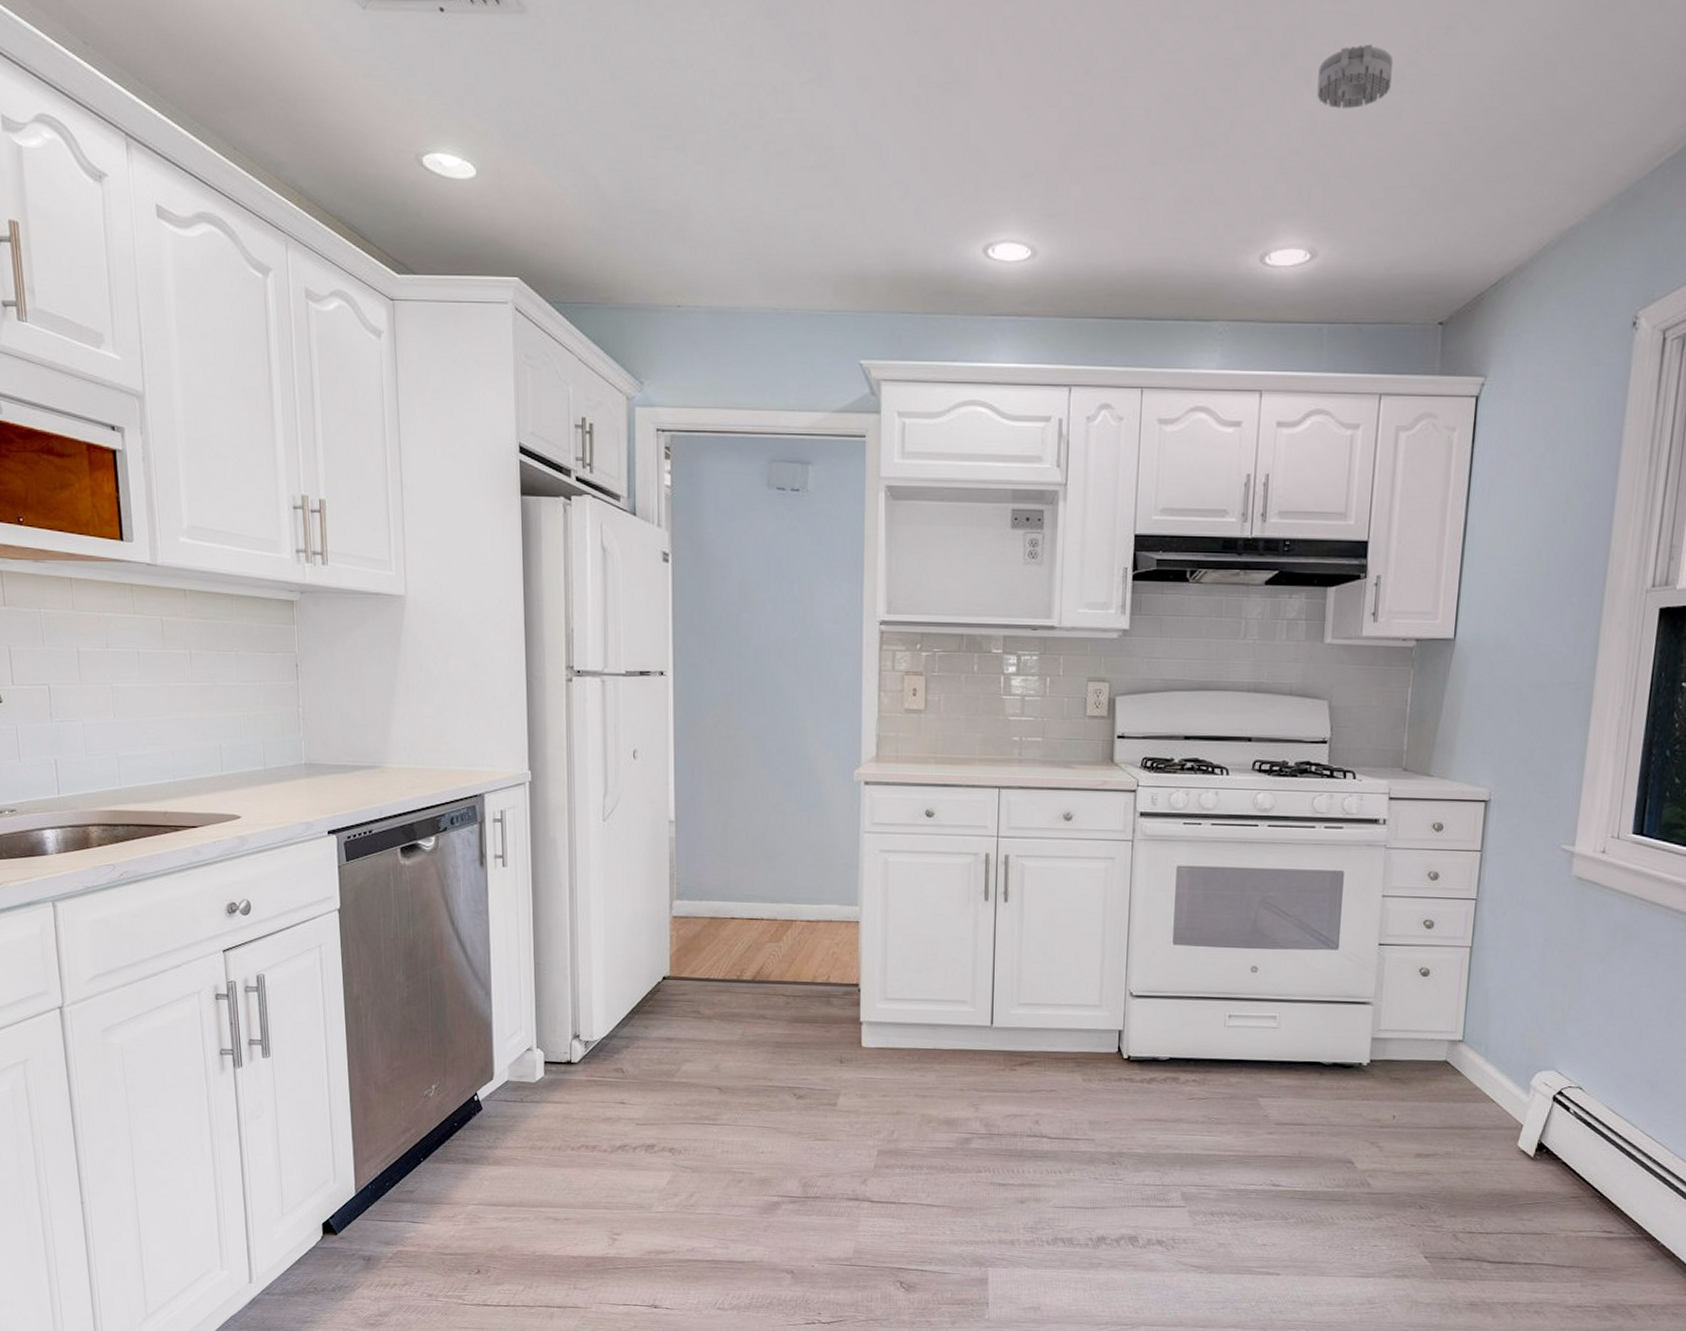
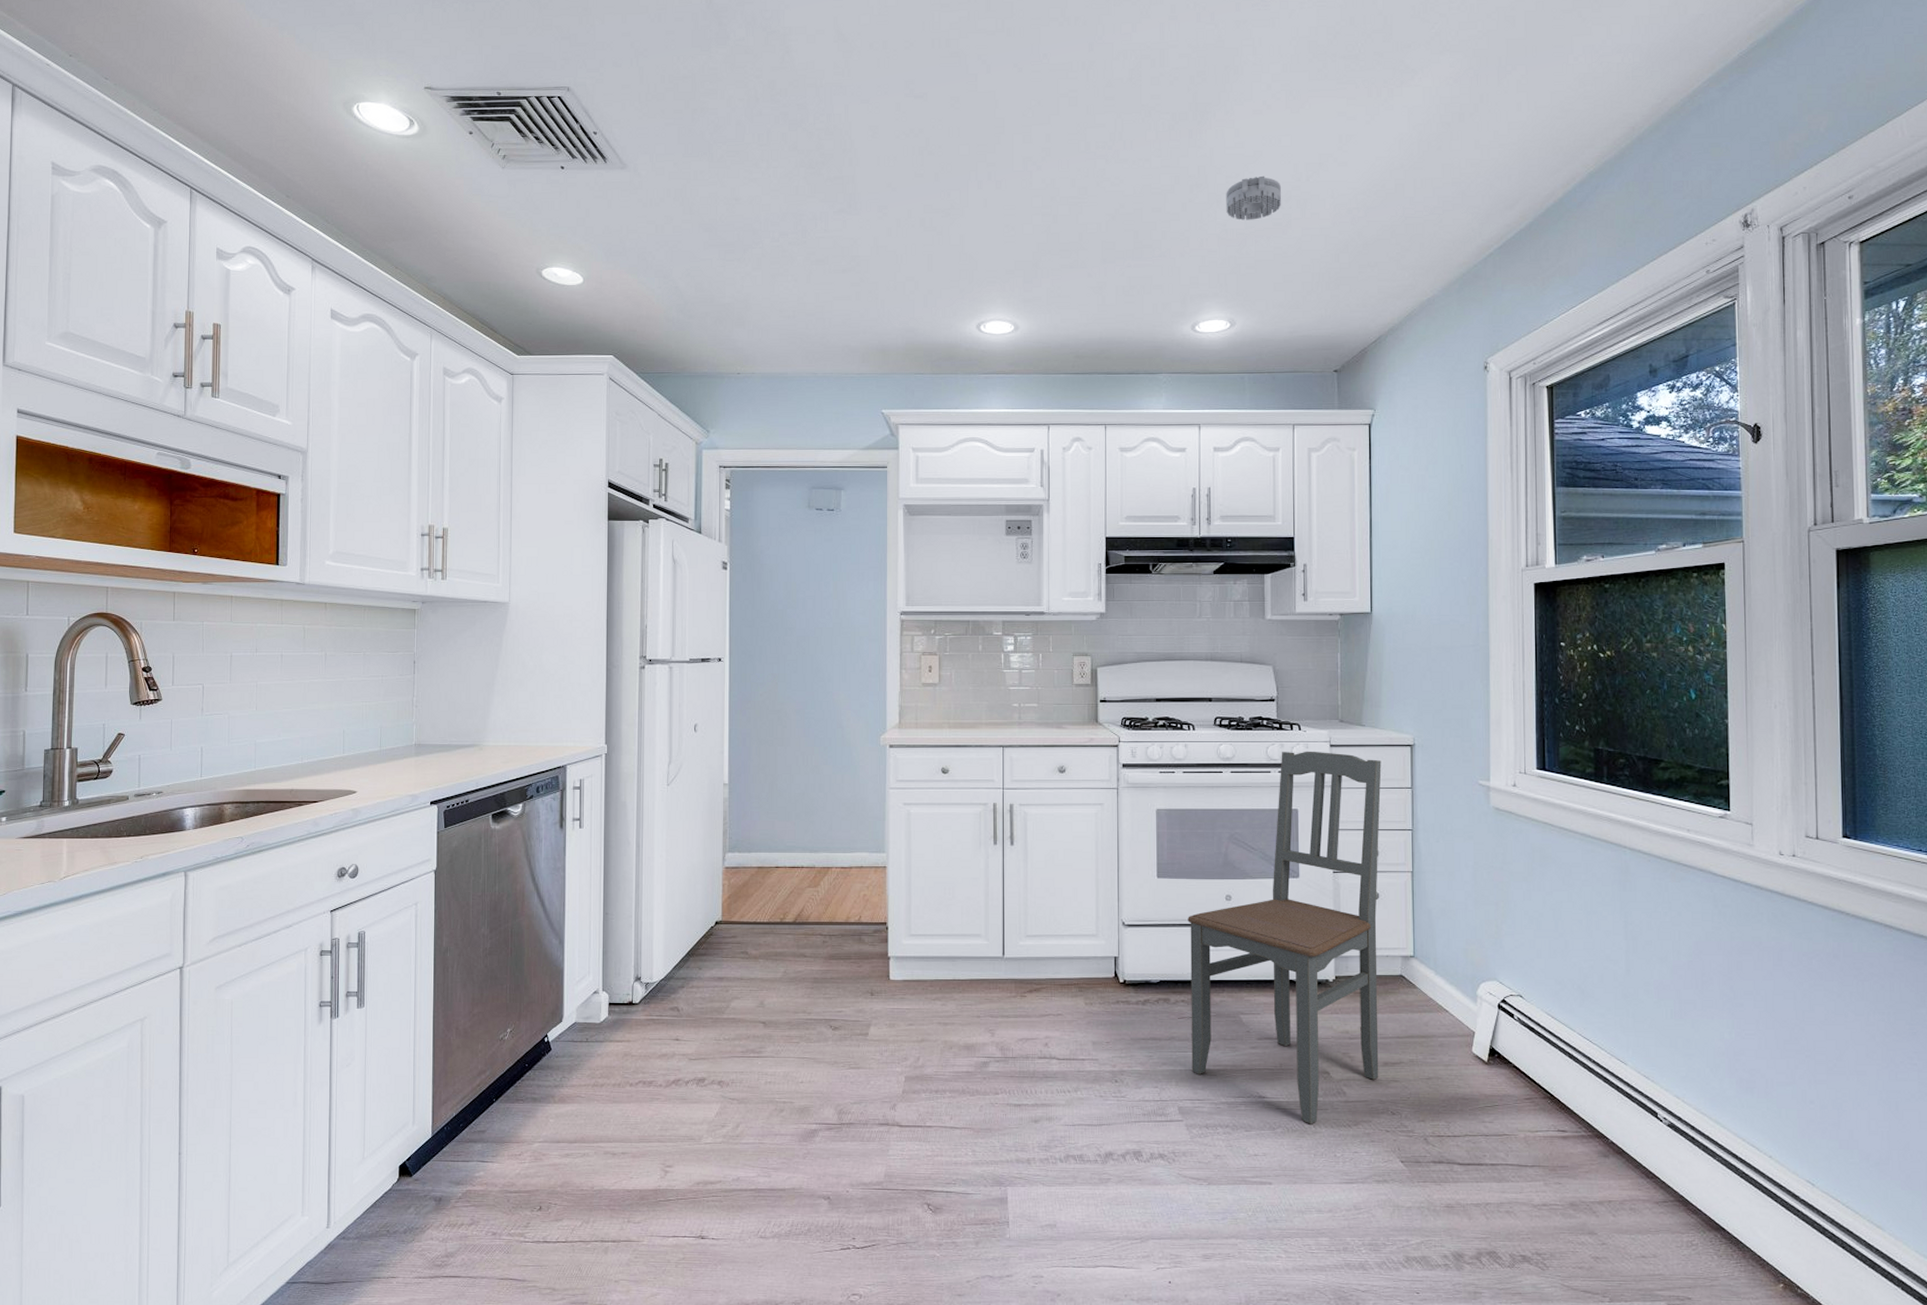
dining chair: none [1199,803,1448,1216] -> present [1188,751,1382,1125]

